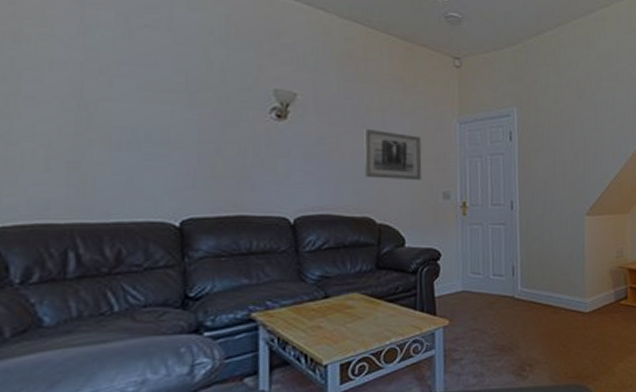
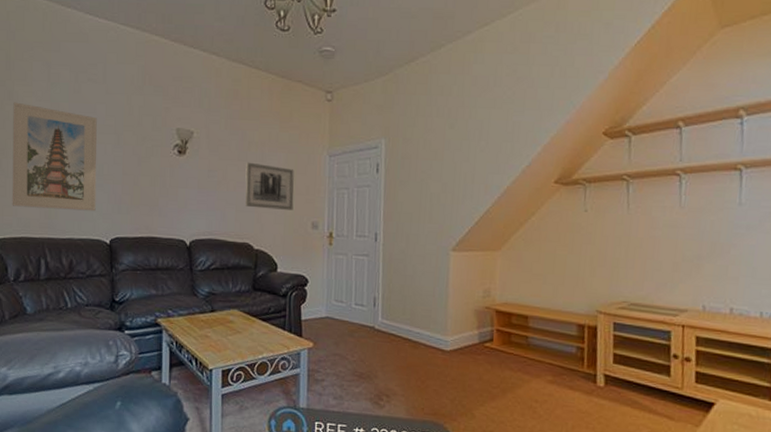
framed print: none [17,46,160,187] -> present [12,102,97,212]

